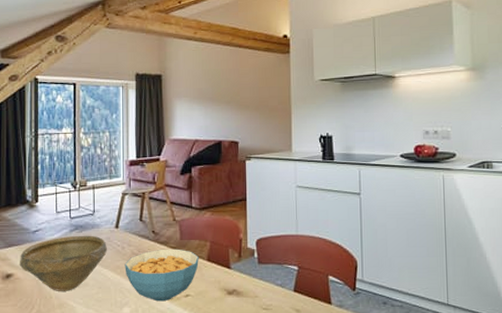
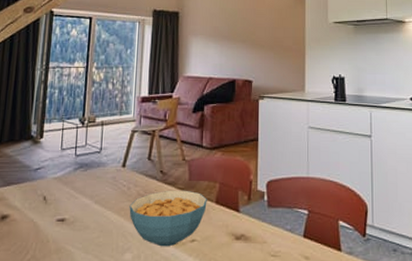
bowl: present [19,235,108,291] -> none [16,174,113,235]

